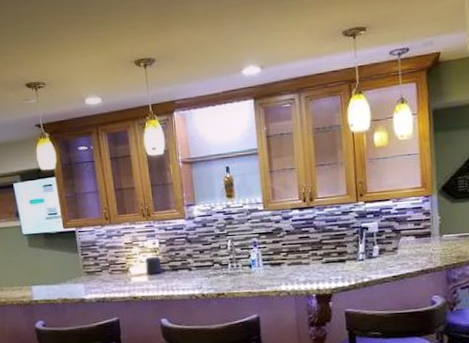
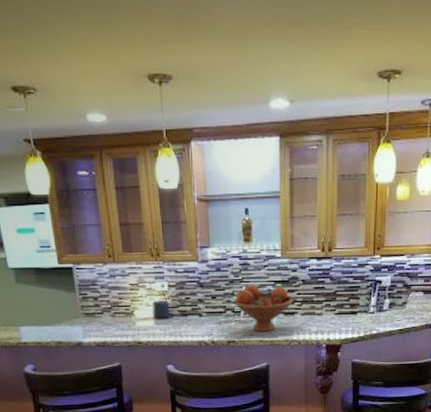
fruit bowl: none [220,237,278,284] -> present [233,284,293,333]

